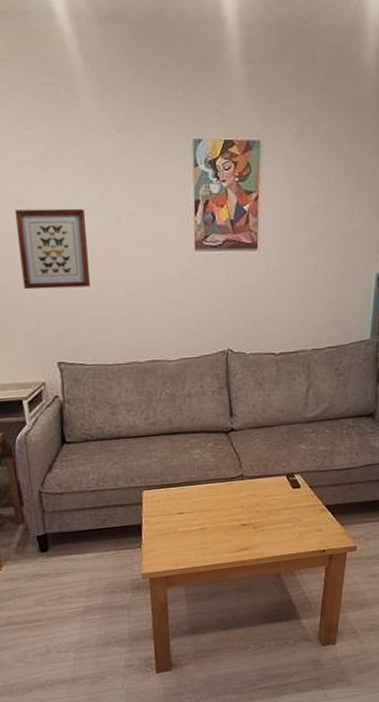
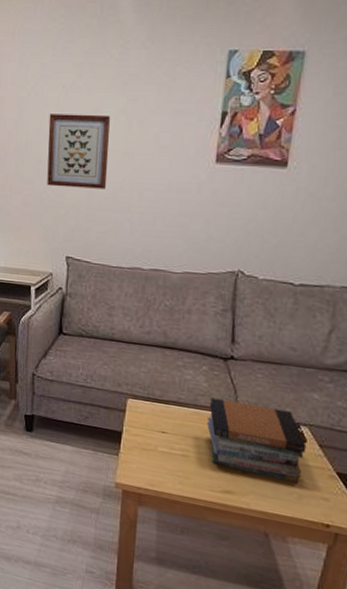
book stack: none [217,464,301,529] -> present [206,397,307,484]

